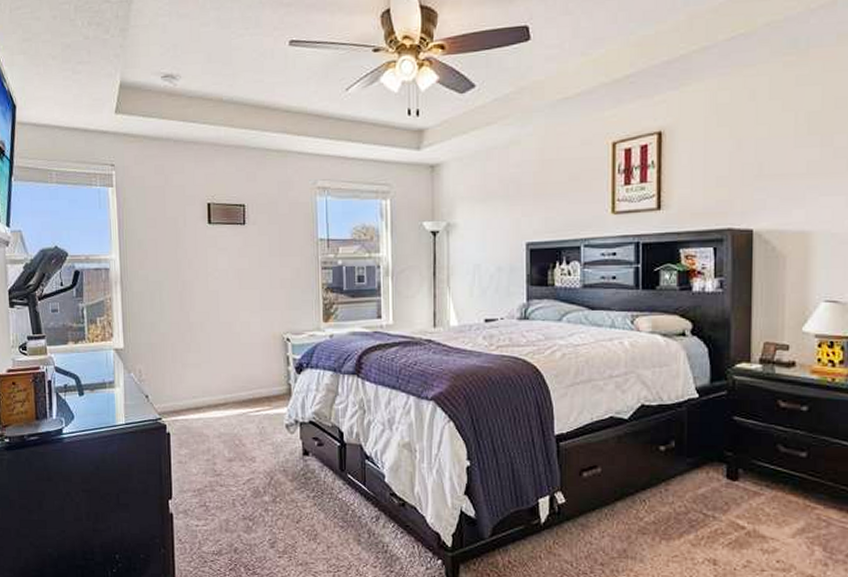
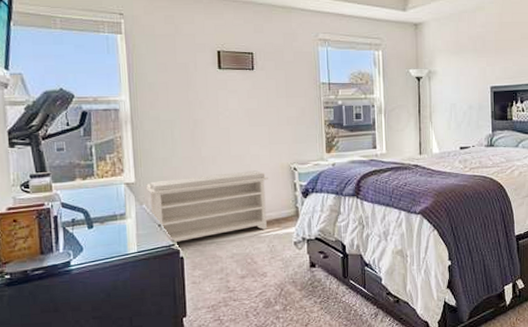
bench: none [133,340,259,417] -> present [145,170,268,243]

